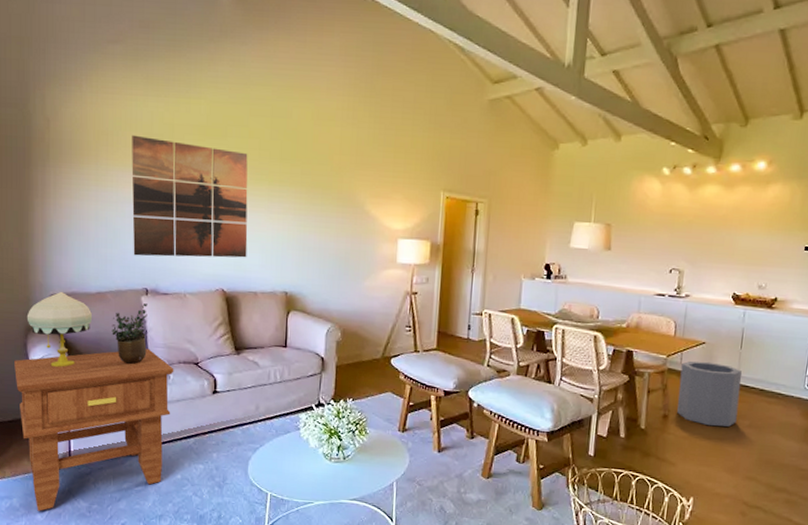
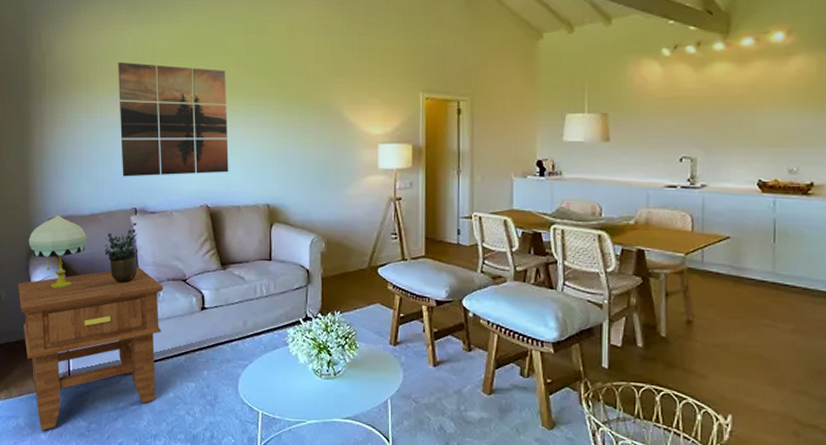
trash can: present [677,361,742,427] -> none [702,258,779,332]

